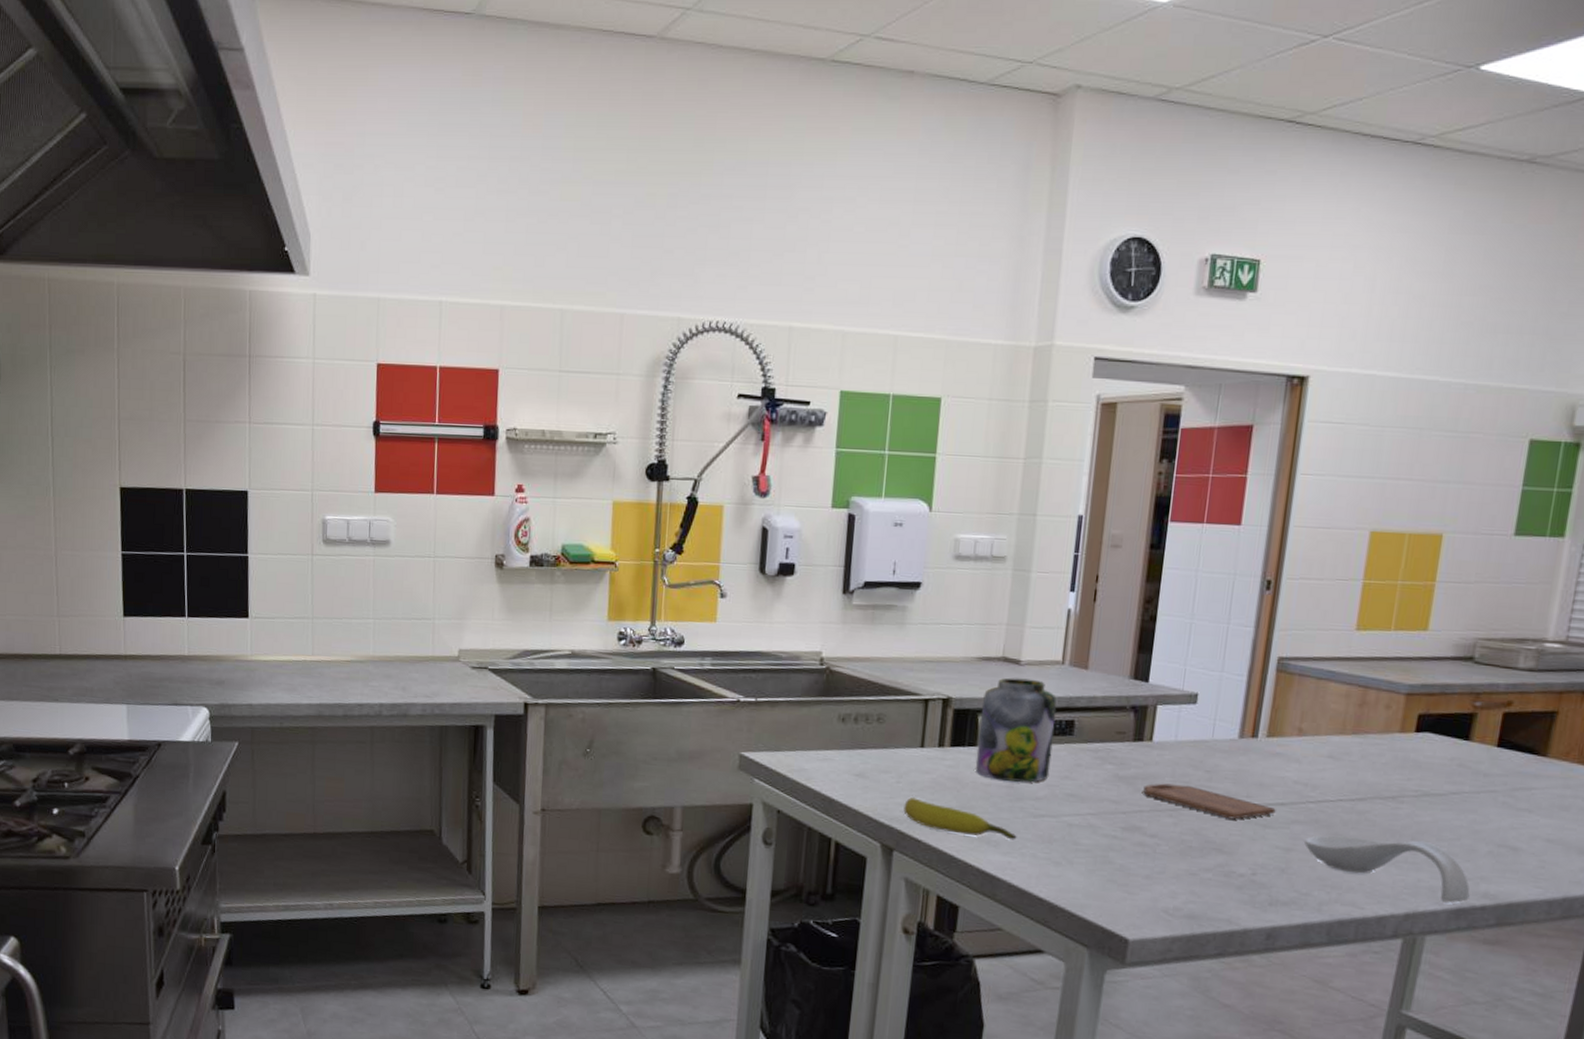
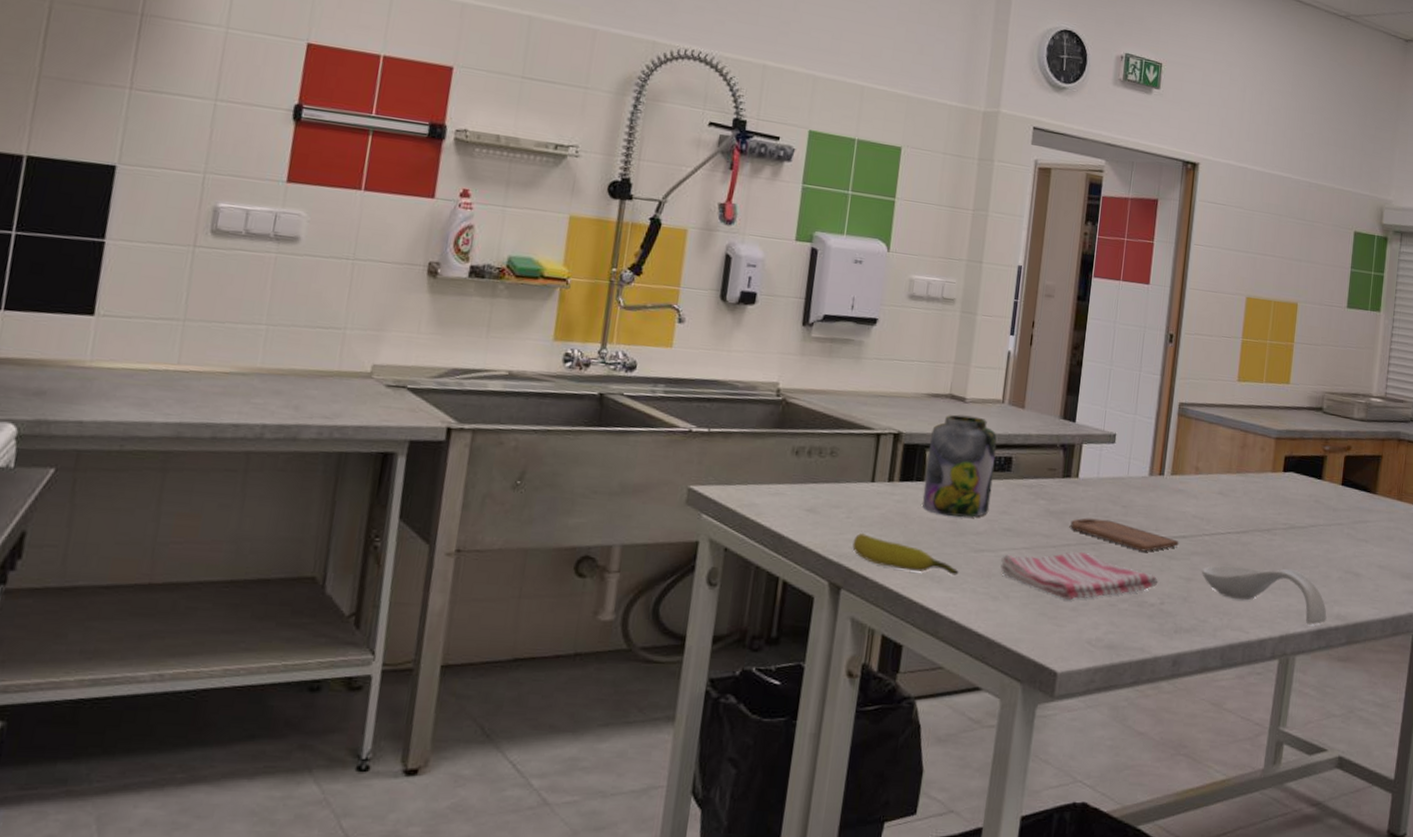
dish towel: none [1063,818,1250,868] -> present [1000,551,1158,601]

